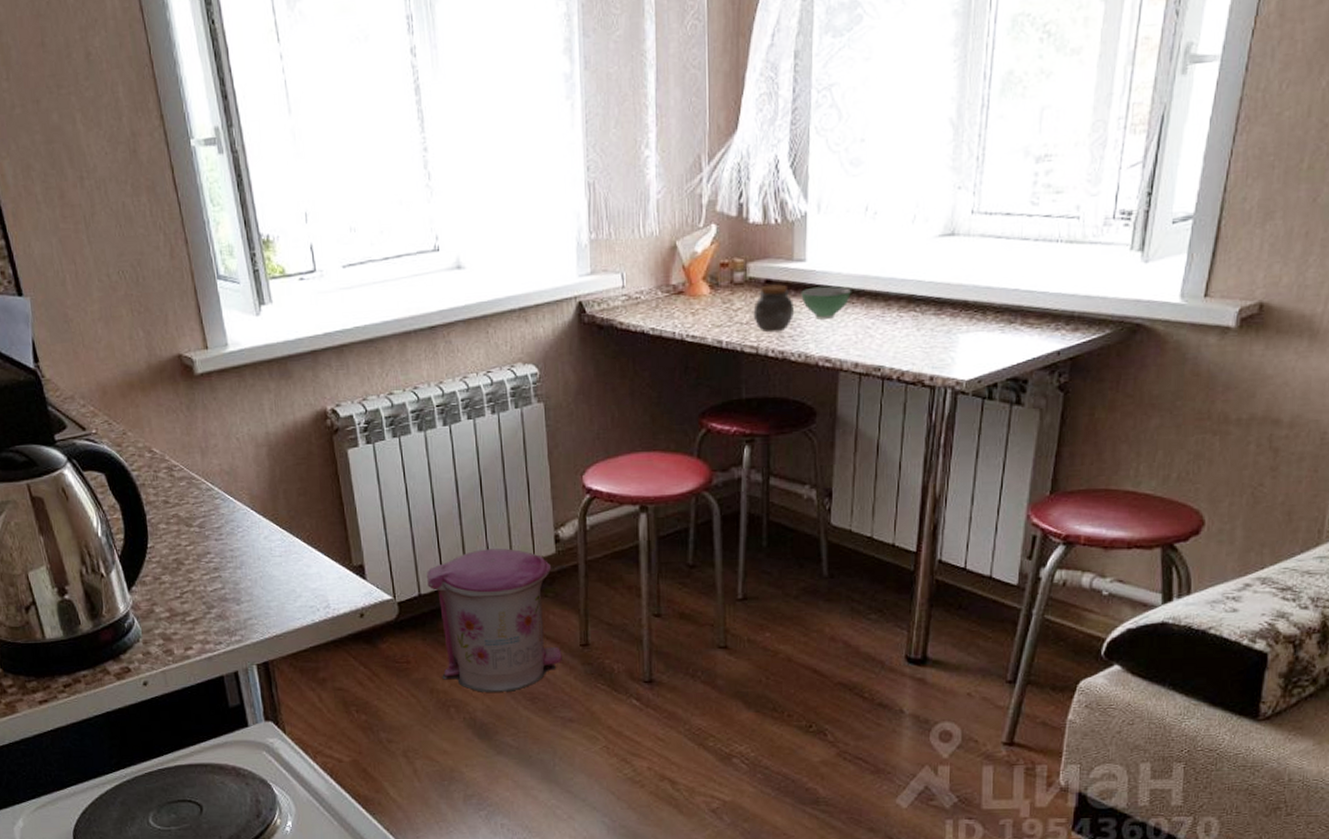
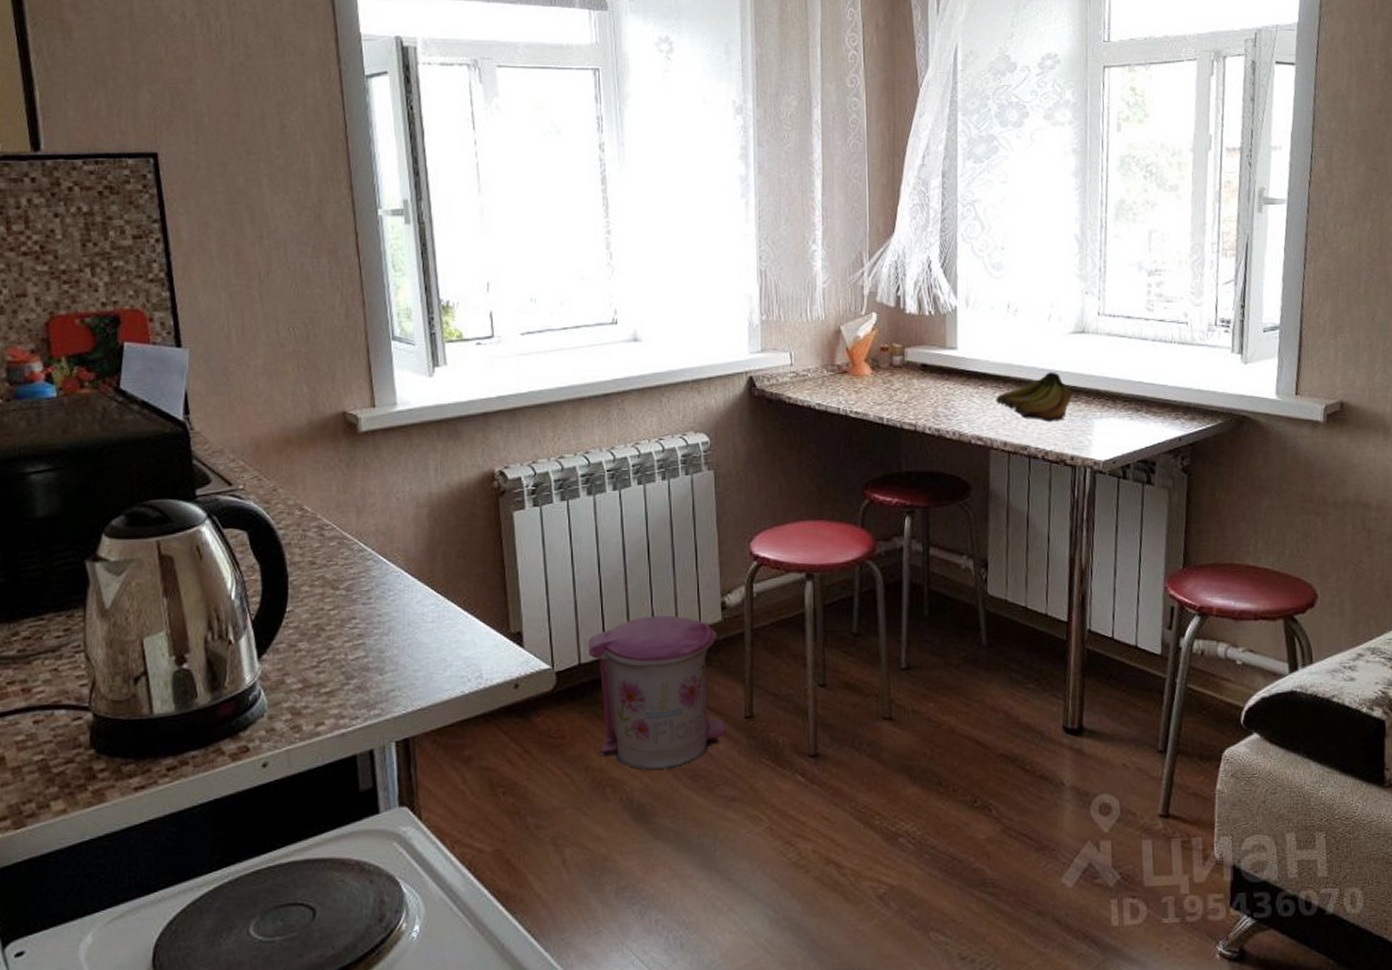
jar: present [753,284,795,333] -> none [911,368,949,412]
bowl: present [801,285,852,321] -> none [953,372,999,403]
fruit: none [848,282,936,340] -> present [996,372,1073,423]

